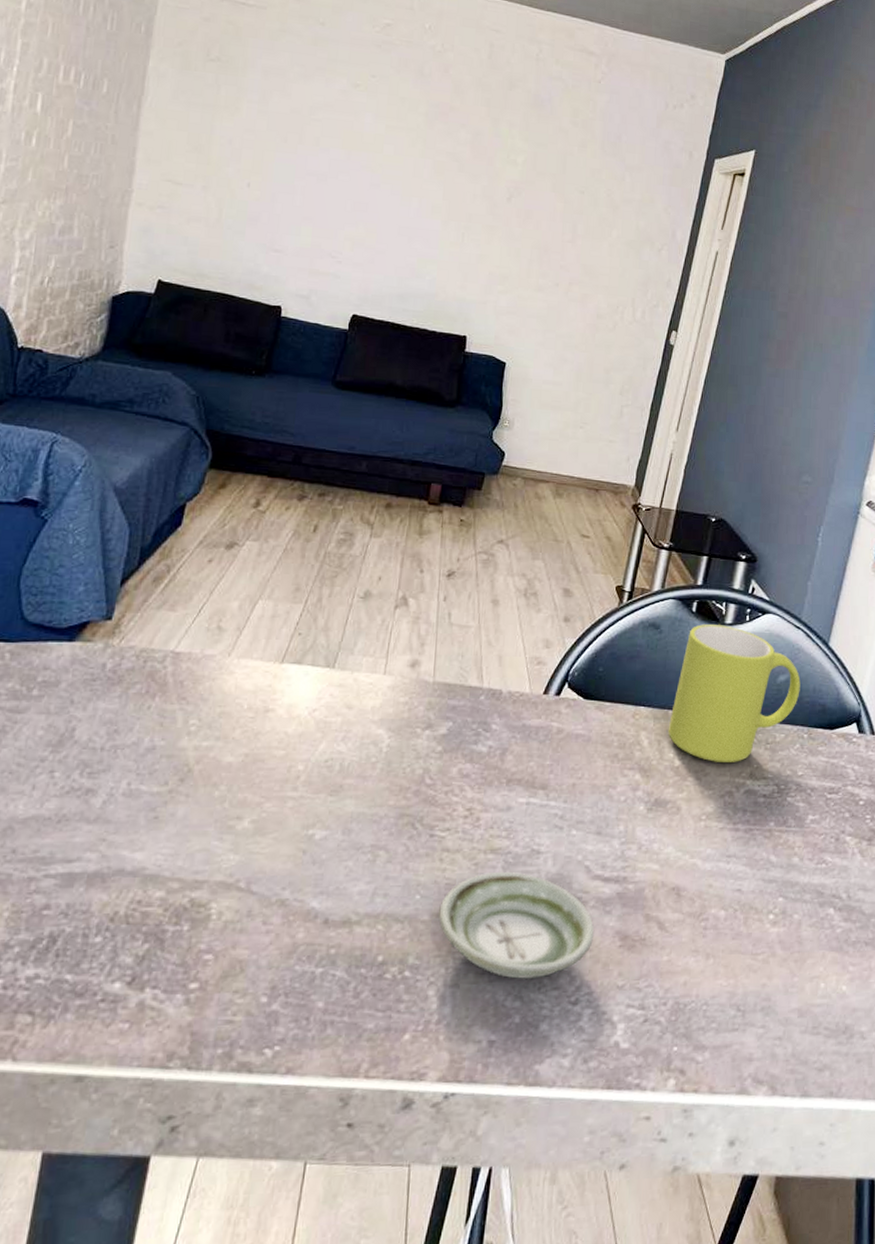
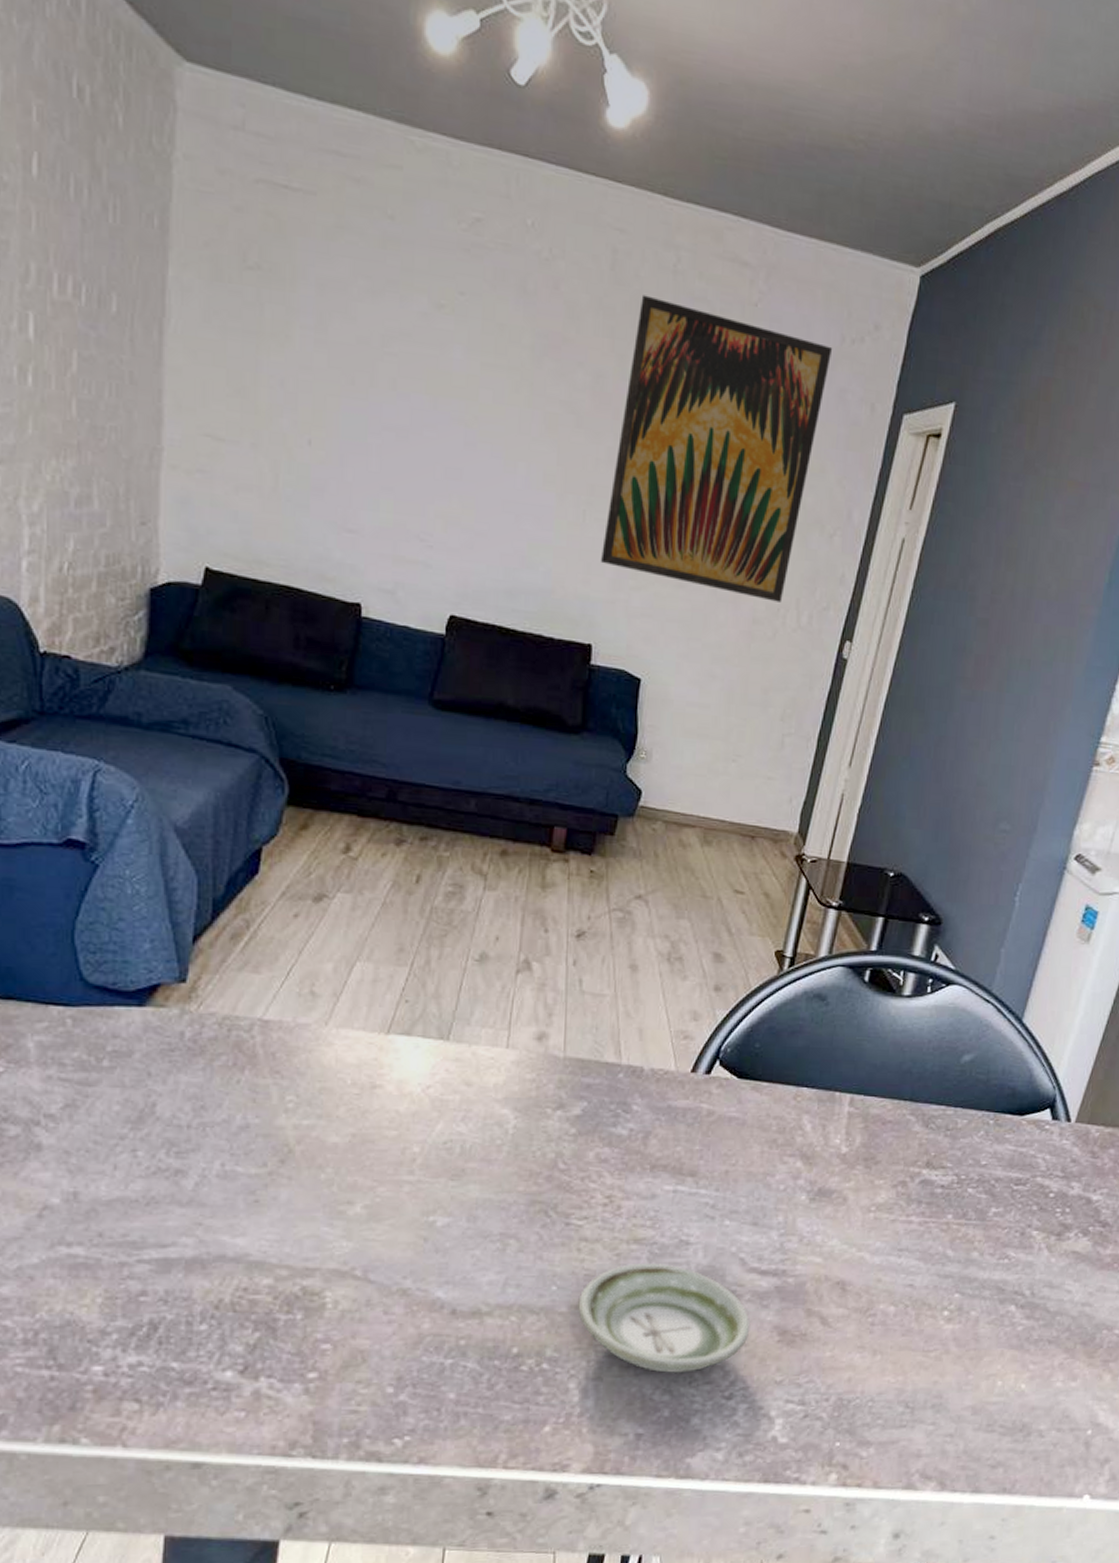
wall art: none [476,76,659,301] -> present [601,295,833,602]
mug: present [668,624,801,764] -> none [834,996,988,1151]

